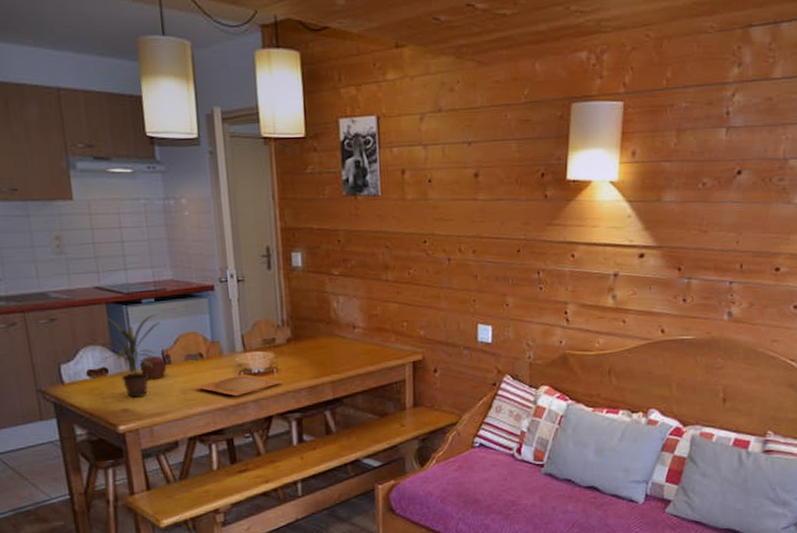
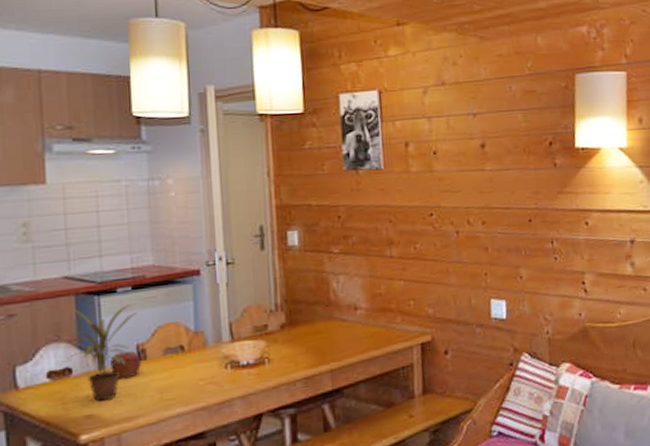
plate: present [196,374,284,396] -> none [175,366,276,393]

